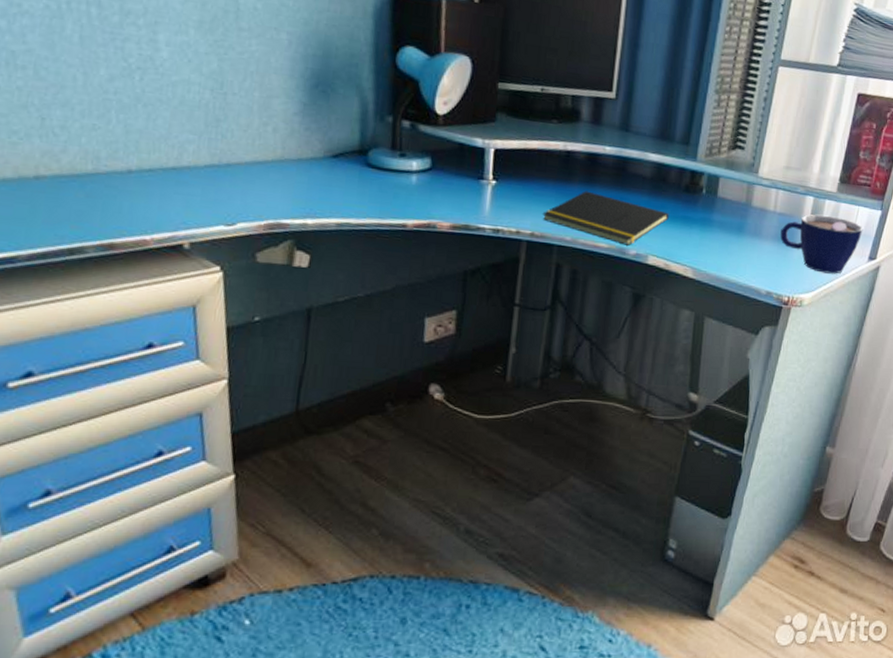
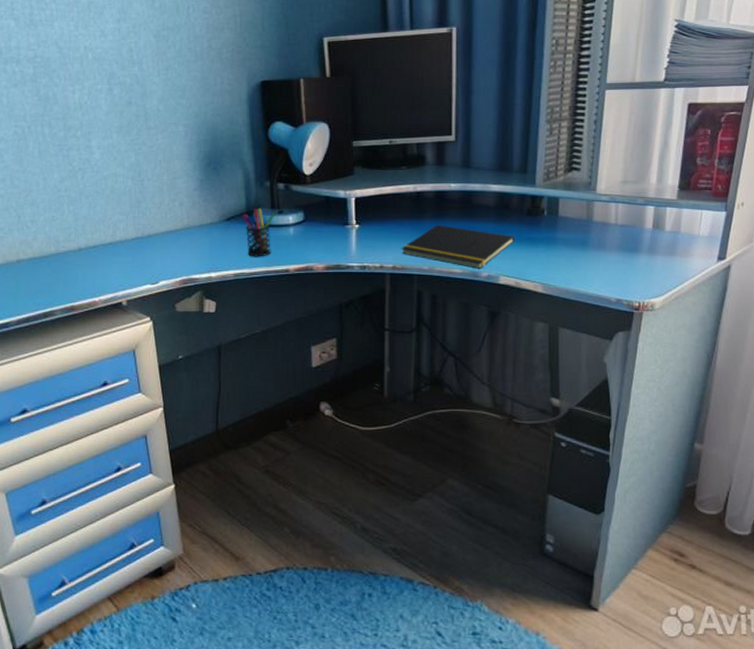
pen holder: none [353,146,396,206] -> present [242,208,275,257]
cup: present [780,214,864,274] -> none [624,222,709,277]

